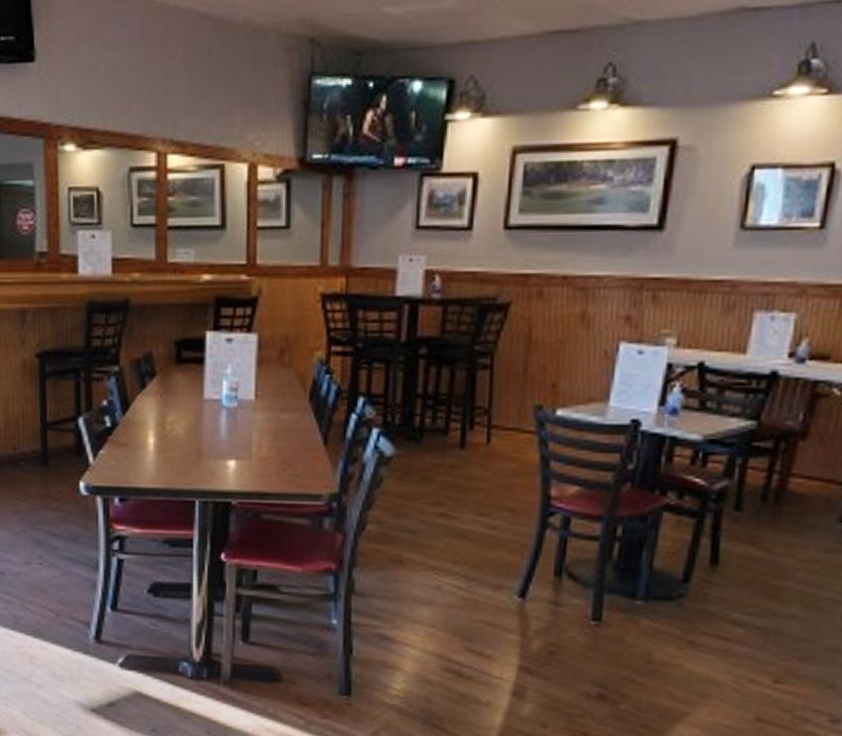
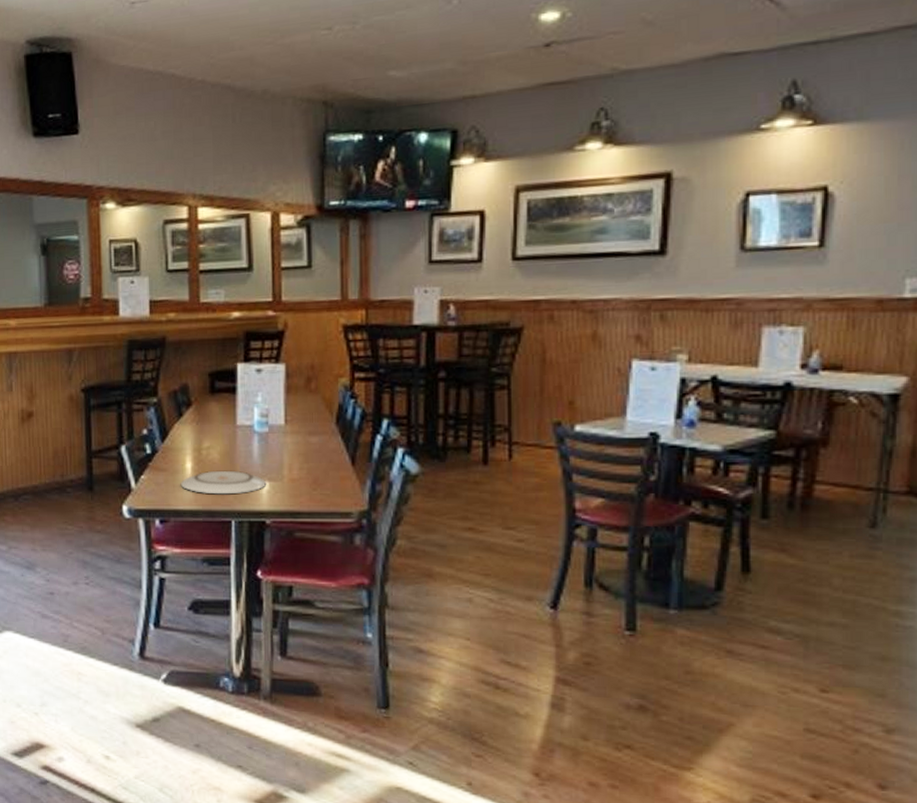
plate: none [142,446,234,473] -> present [180,470,267,495]

